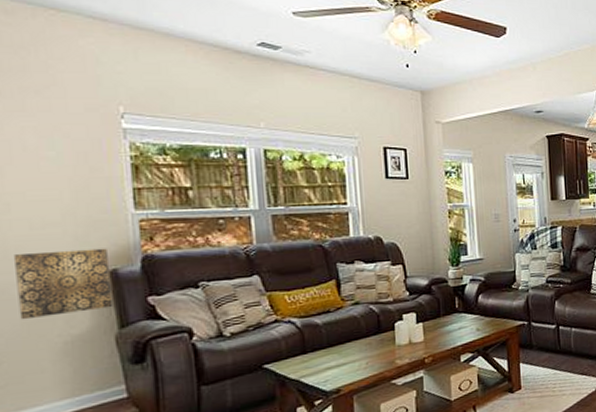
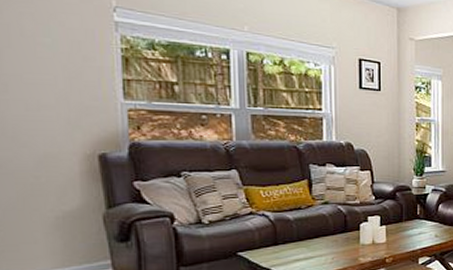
wall art: present [15,248,113,320] -> none [11,132,102,194]

